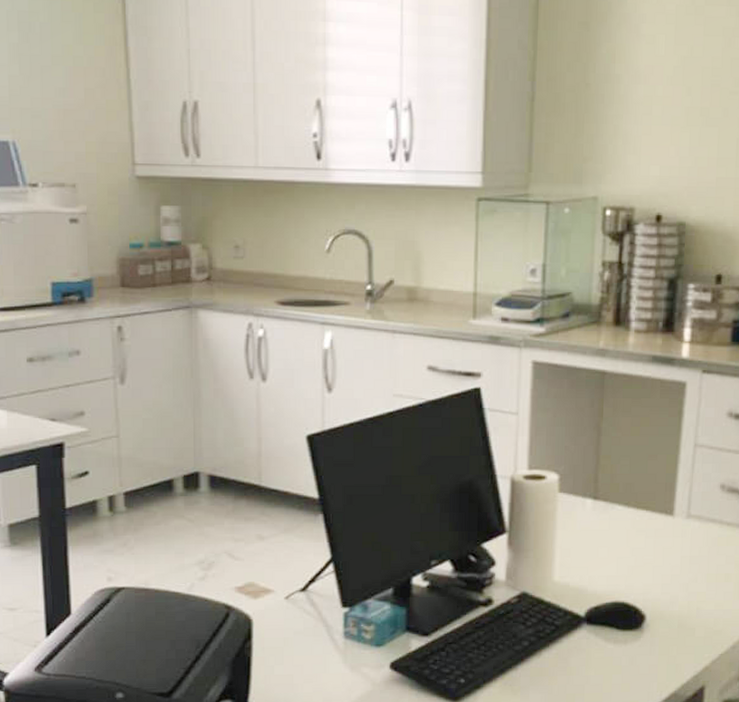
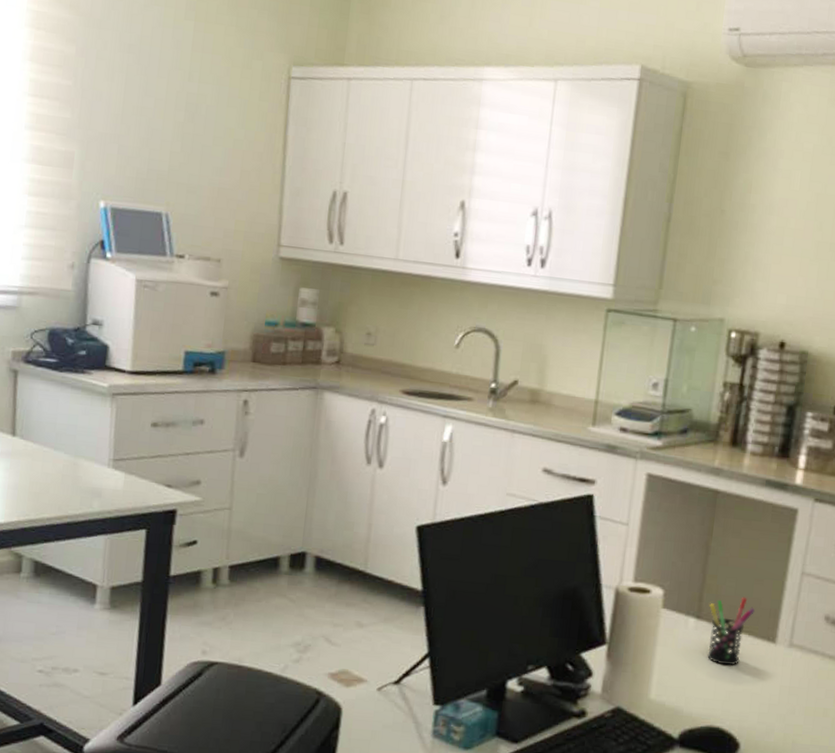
pen holder: none [605,473,650,542] -> present [707,597,755,666]

